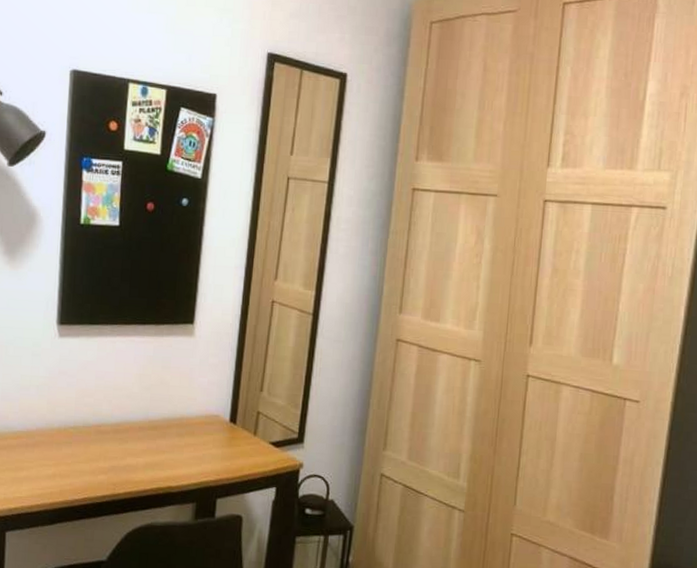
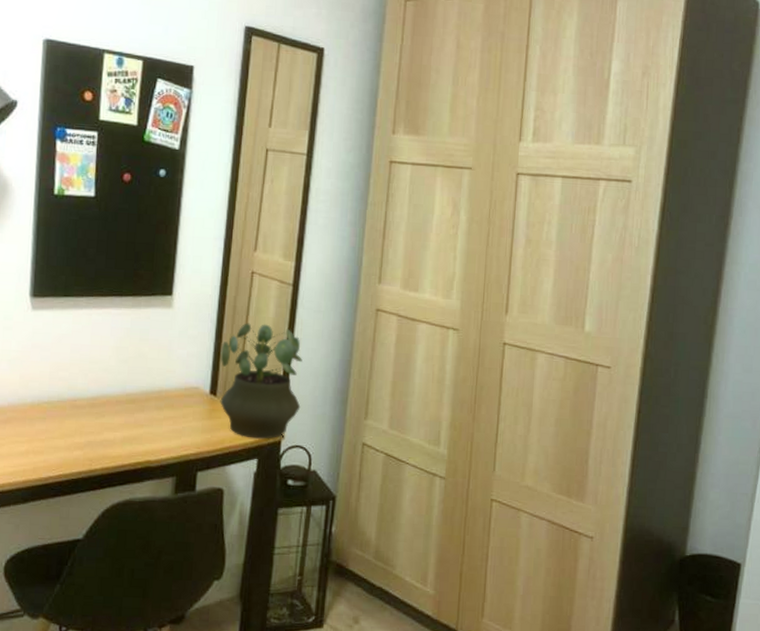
potted plant: none [239,352,322,468] -> present [220,323,302,439]

